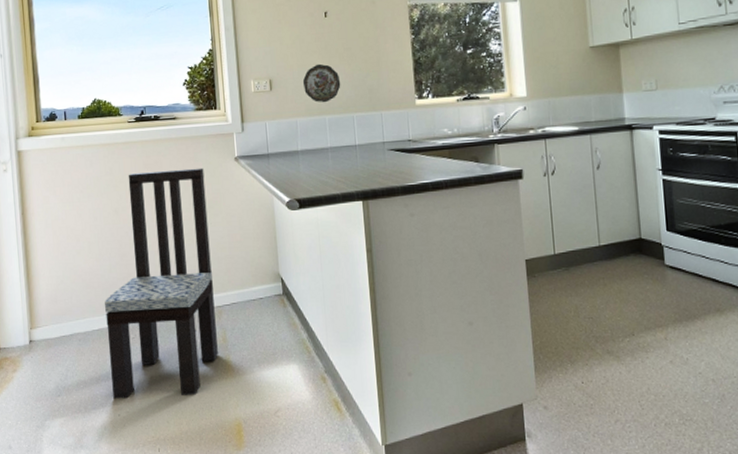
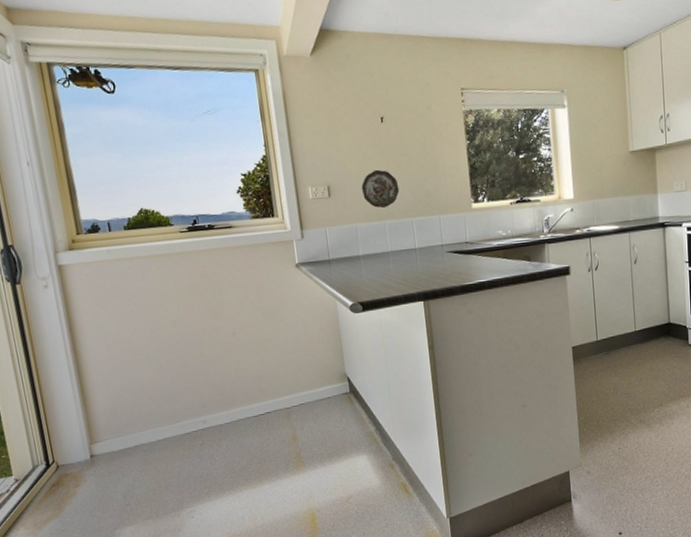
dining chair: present [105,167,218,399] -> none [169,275,289,503]

